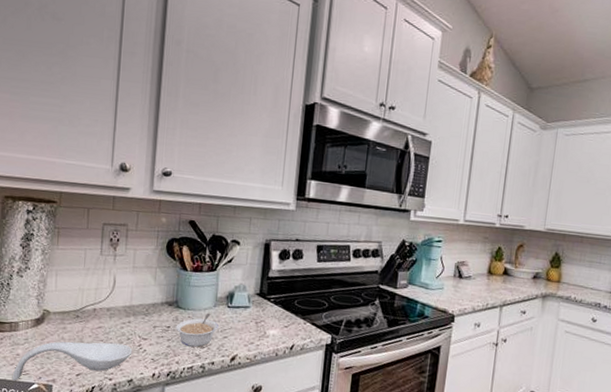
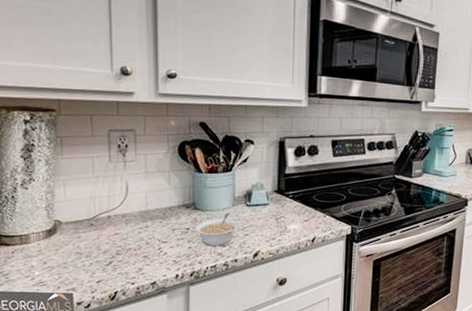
spoon rest: present [12,341,133,381] -> none [29,248,153,293]

